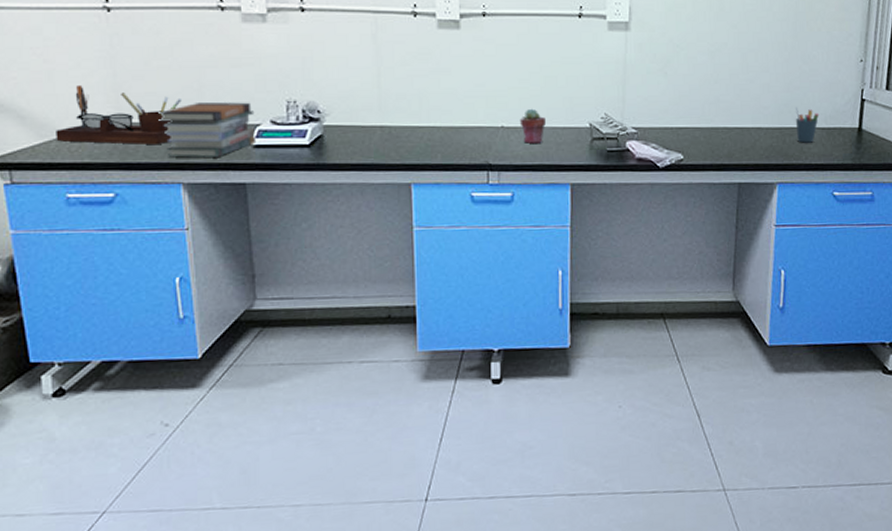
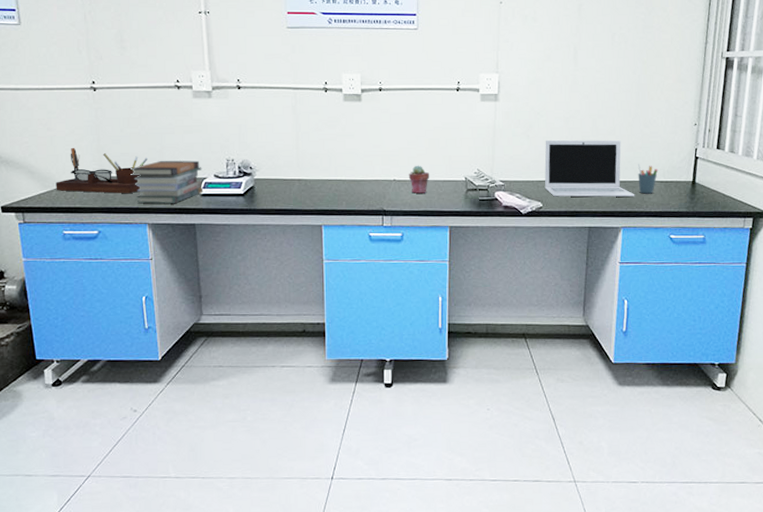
laptop: none [685,78,793,147] -> present [544,139,635,197]

